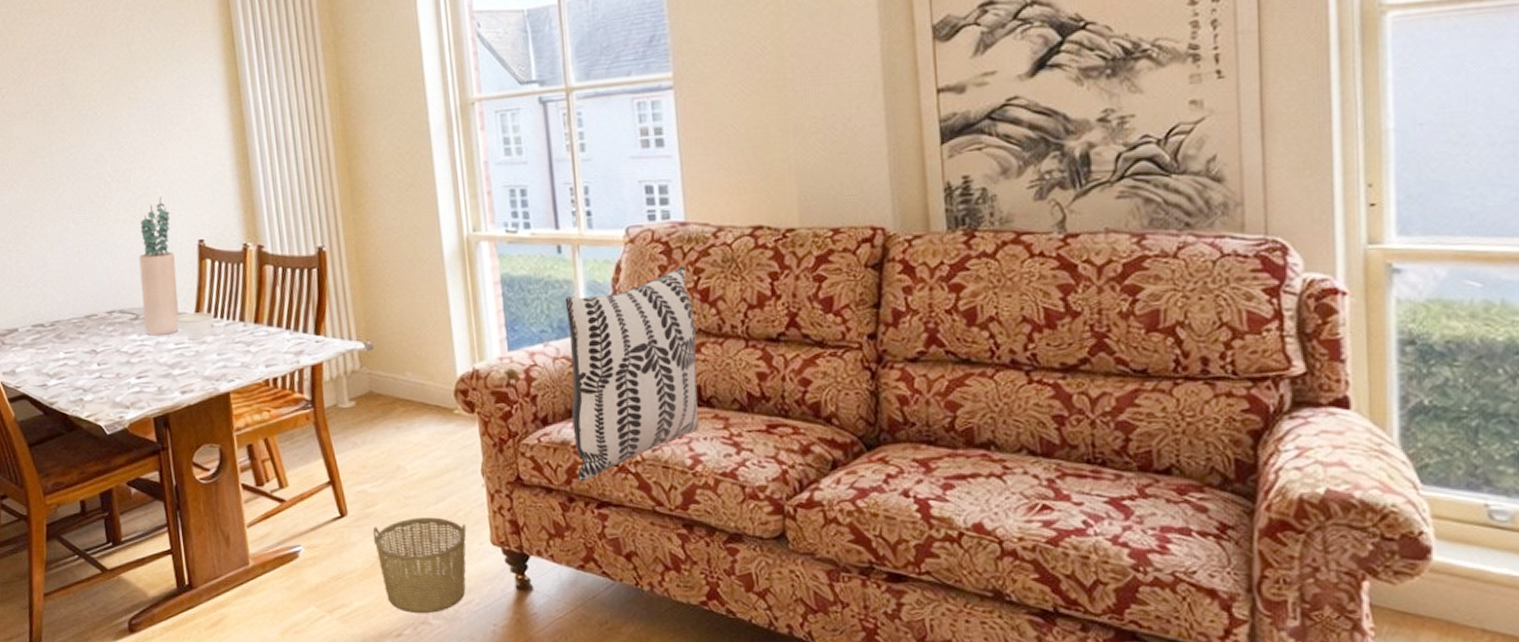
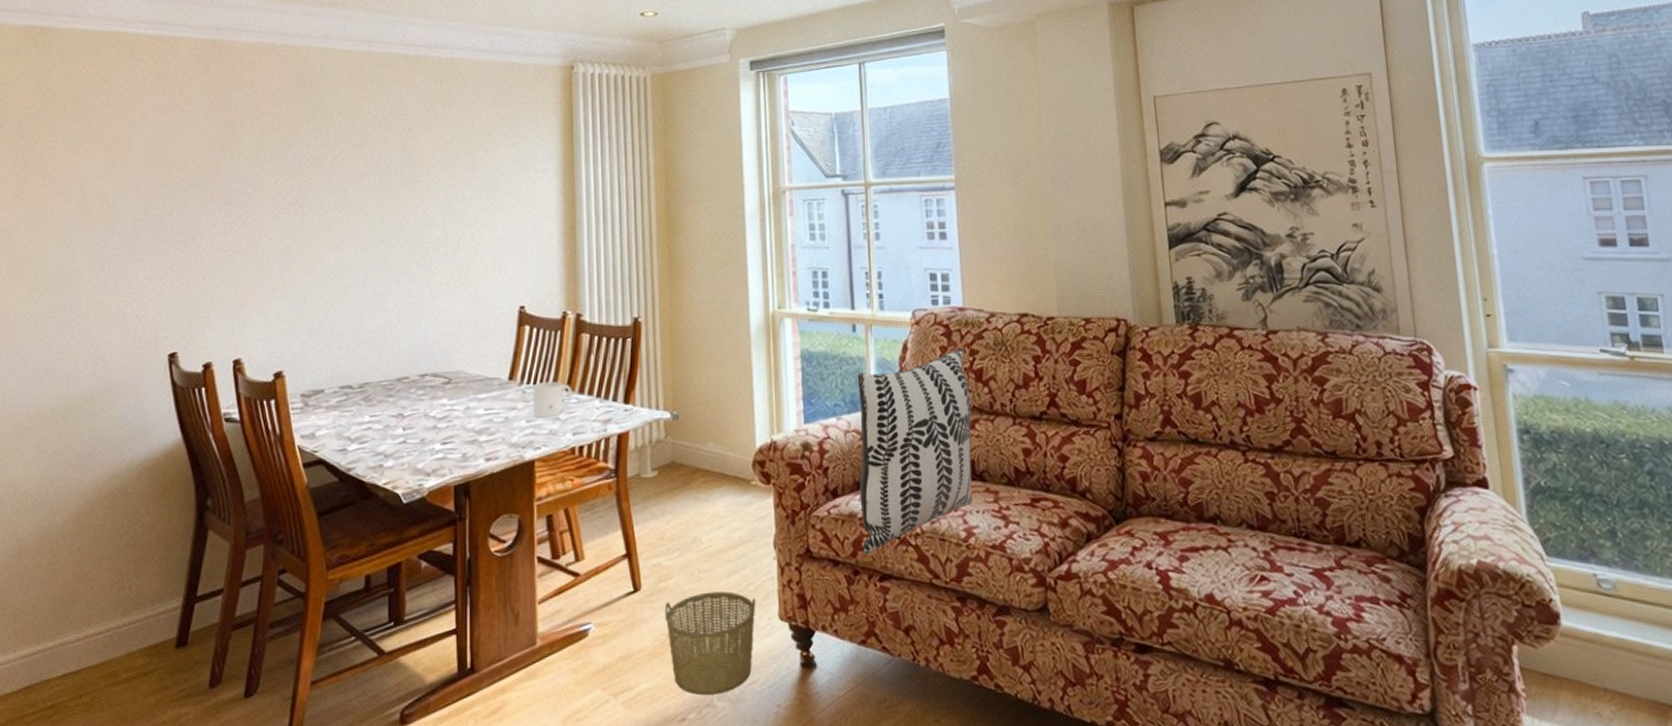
vase: present [138,196,179,337] -> none [456,262,494,402]
bowl: present [174,312,214,340] -> none [487,378,527,406]
mug: none [220,314,262,352] -> present [532,381,573,419]

